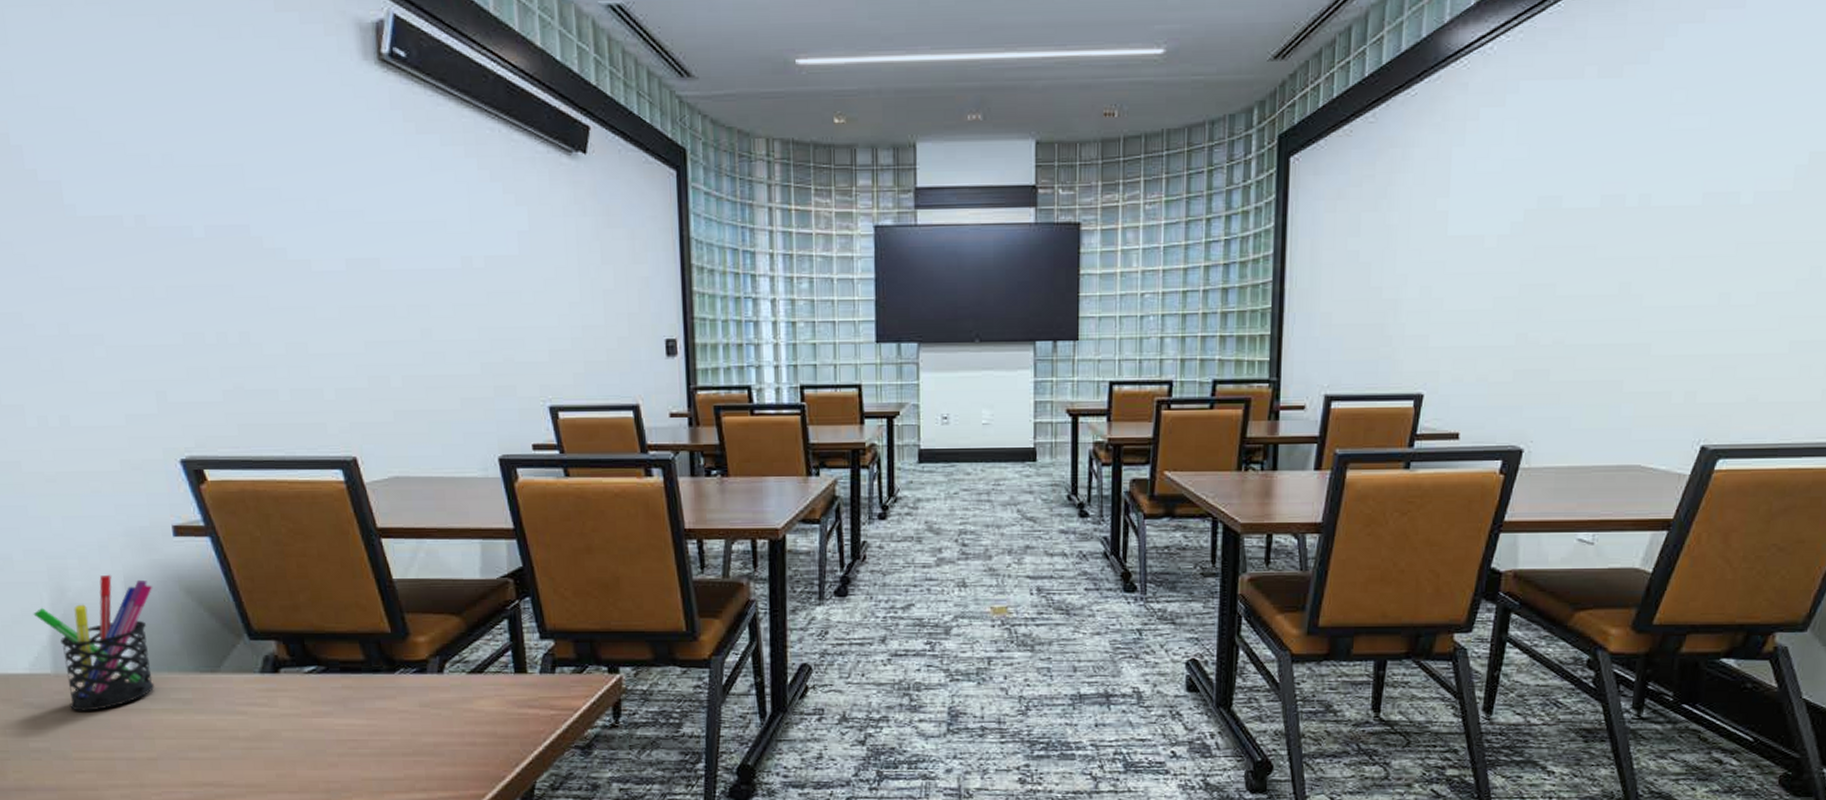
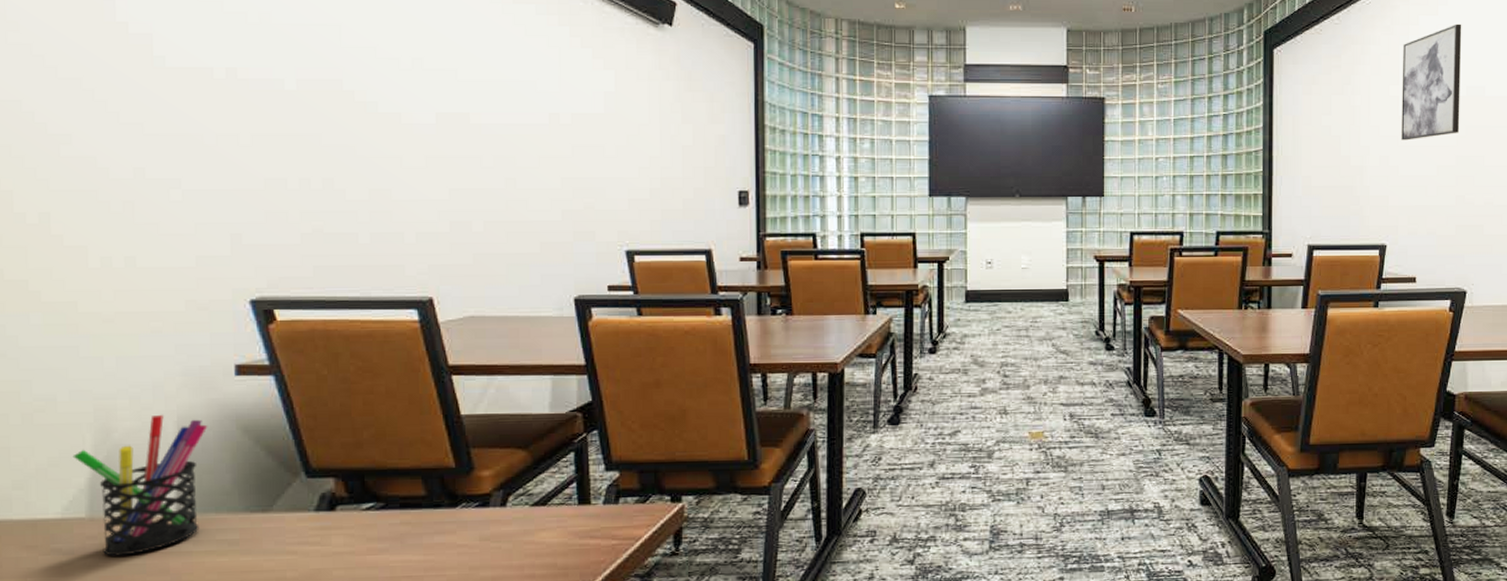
wall art: none [1449,116,1537,267] -> present [1401,23,1462,141]

